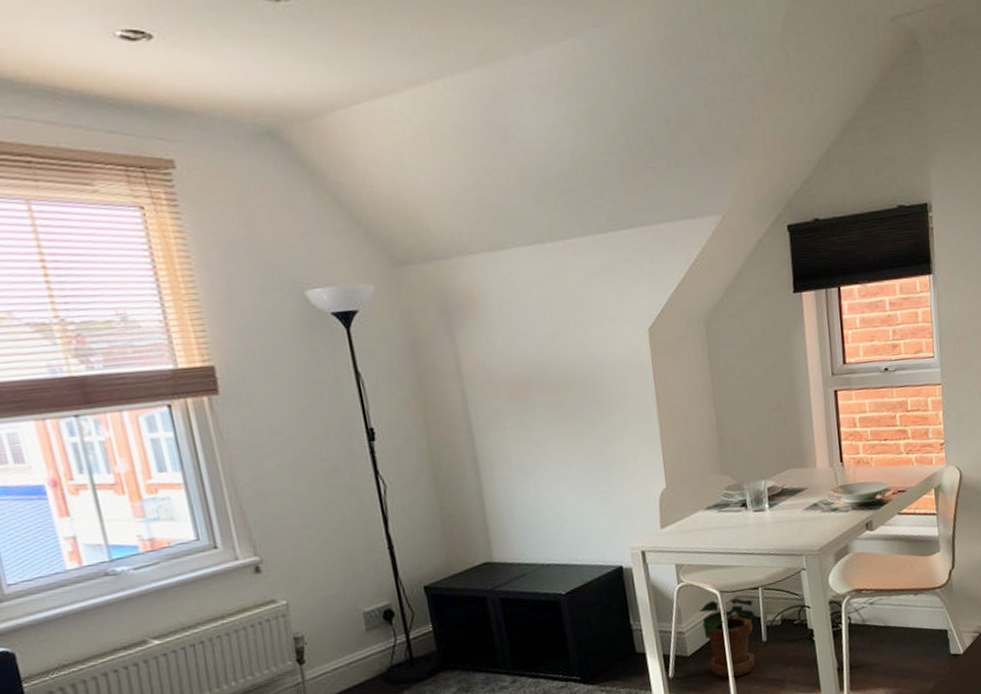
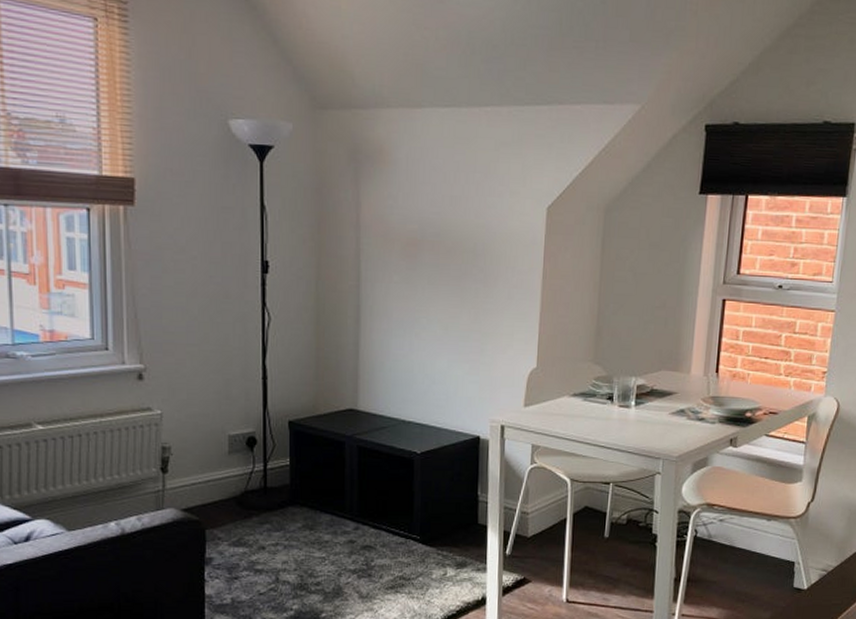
potted plant: present [698,598,757,678] -> none [546,487,603,567]

